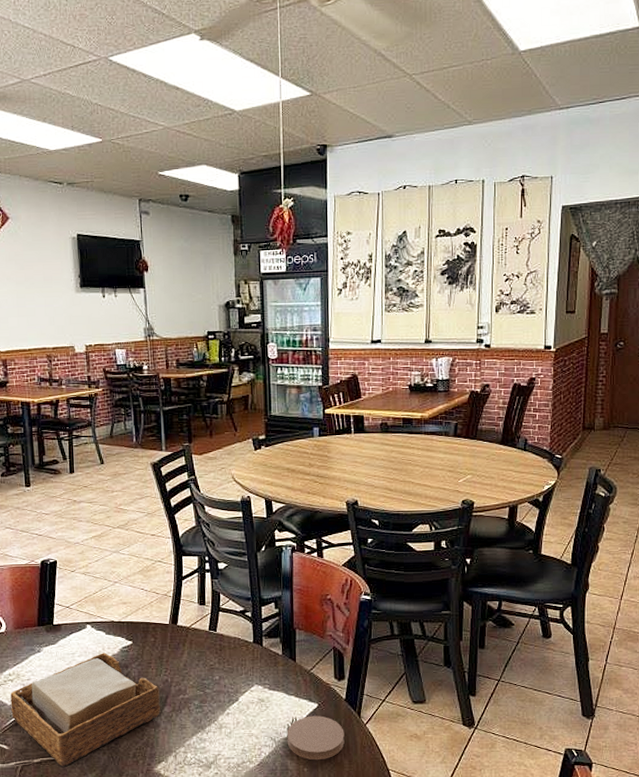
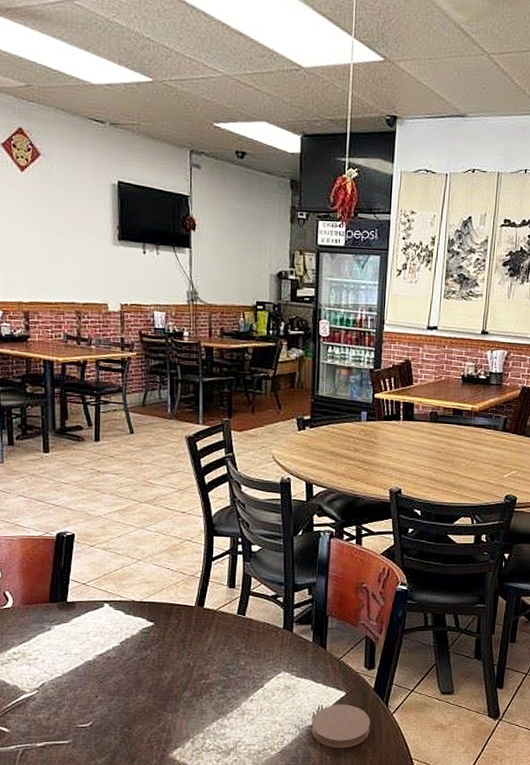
napkin holder: present [10,653,161,767] -> none [14,633,181,751]

